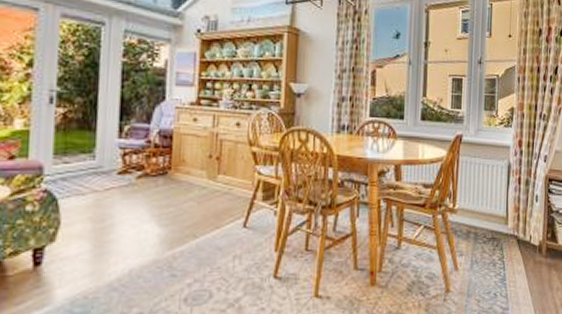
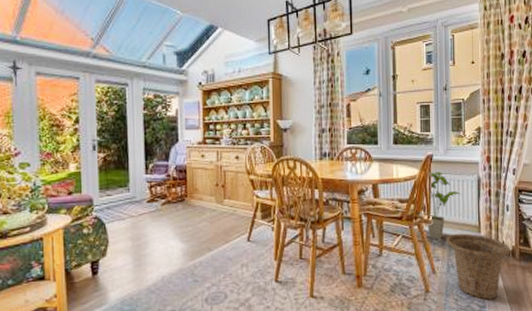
house plant: none [452,155,491,231] -> present [427,172,462,239]
basket: none [472,225,537,302] -> present [447,233,510,301]

